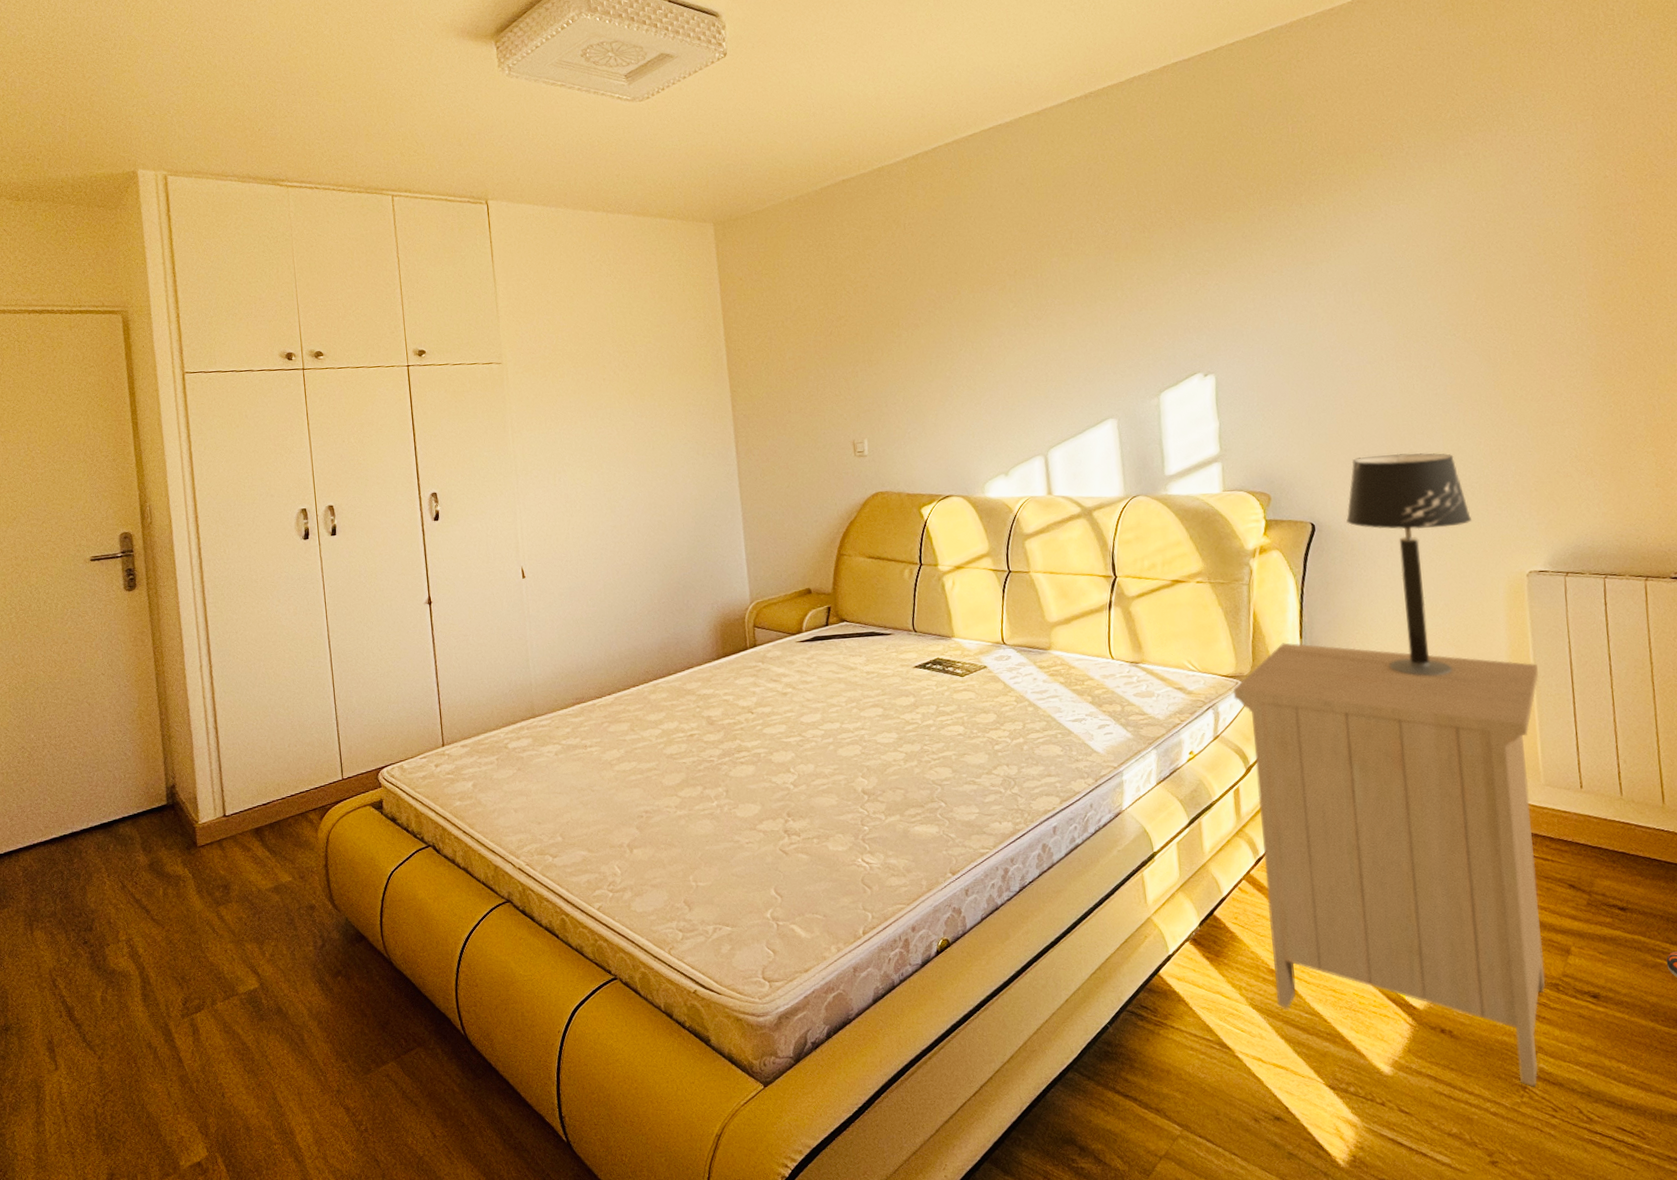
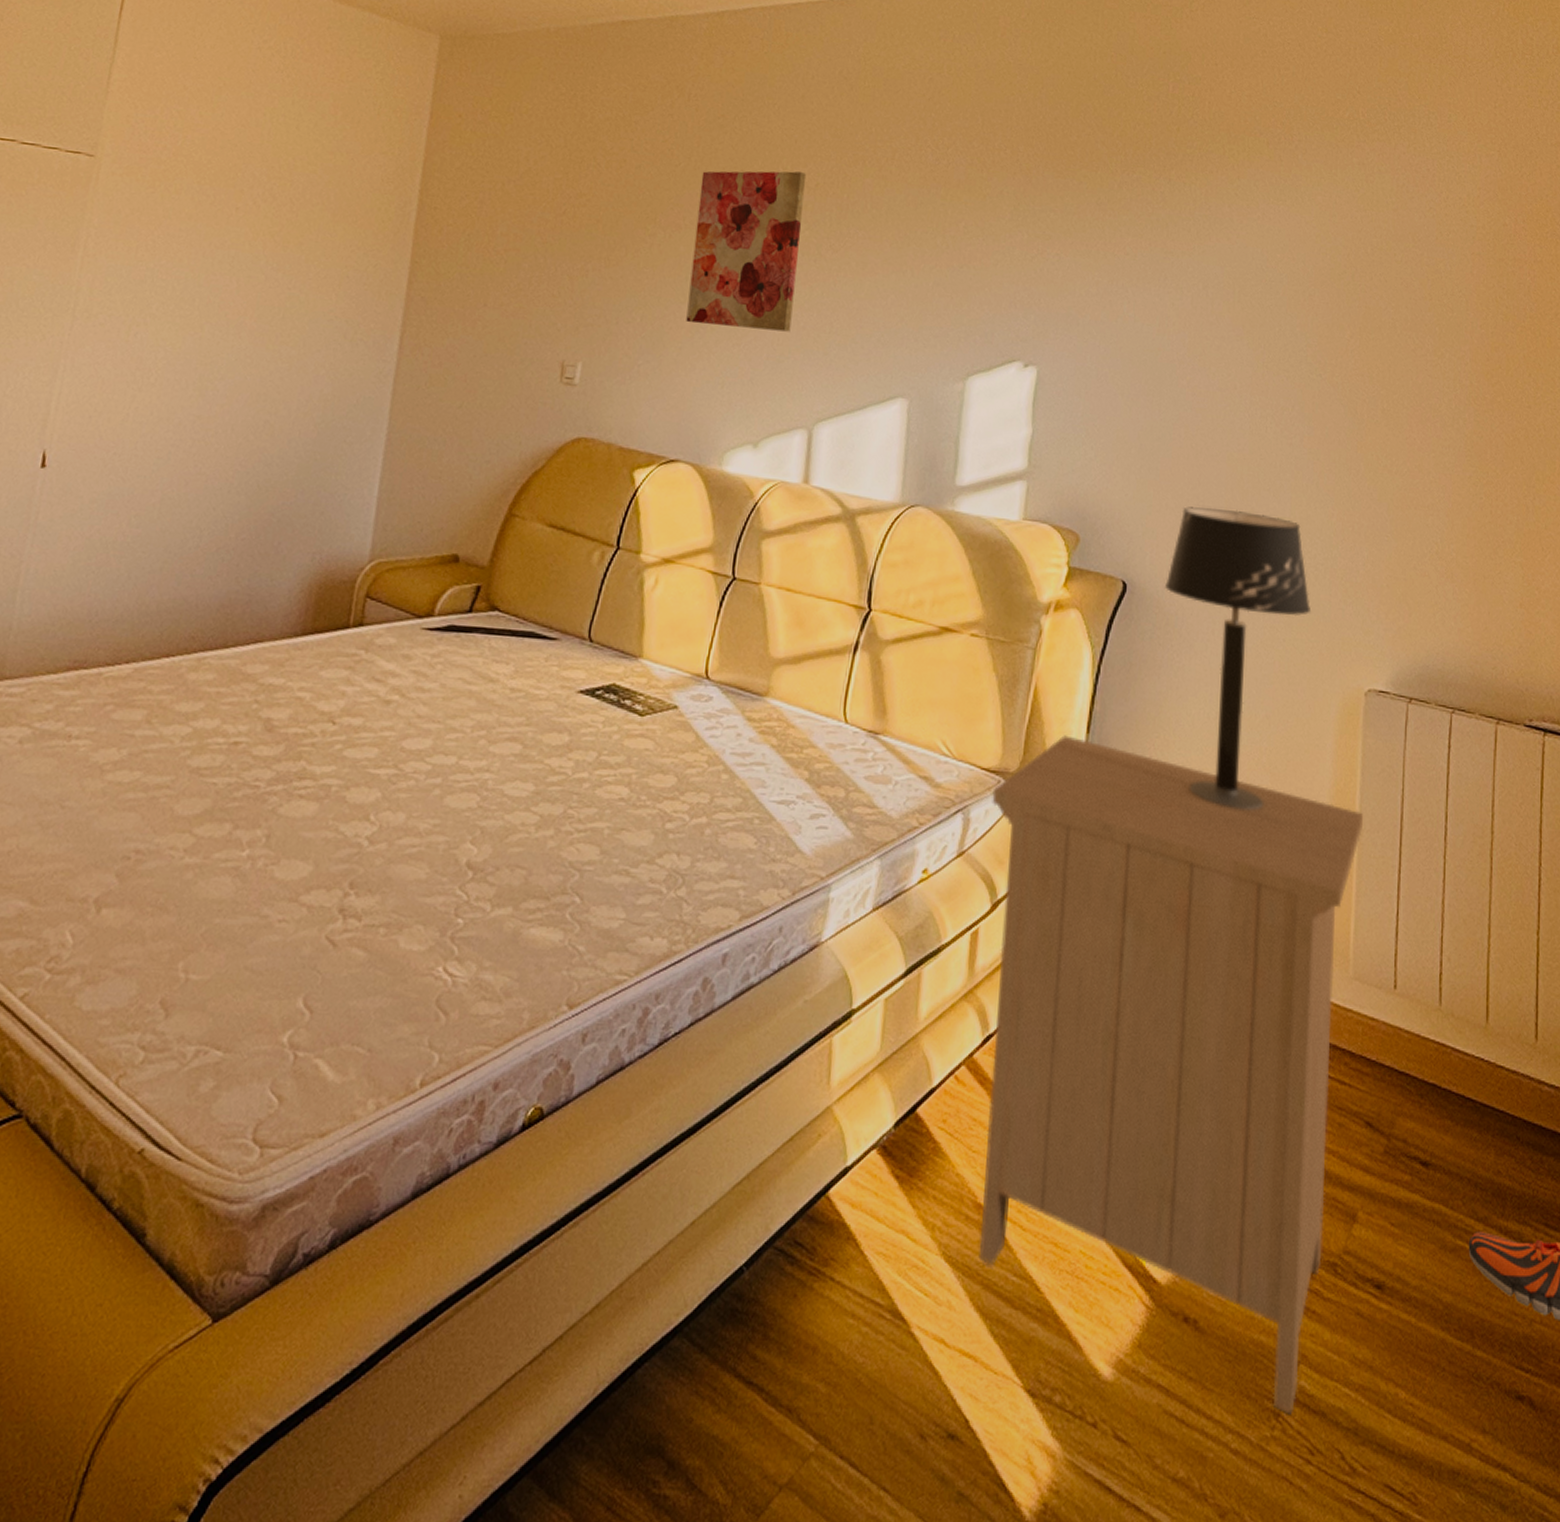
wall art: none [926,264,1016,395] -> present [686,171,807,332]

